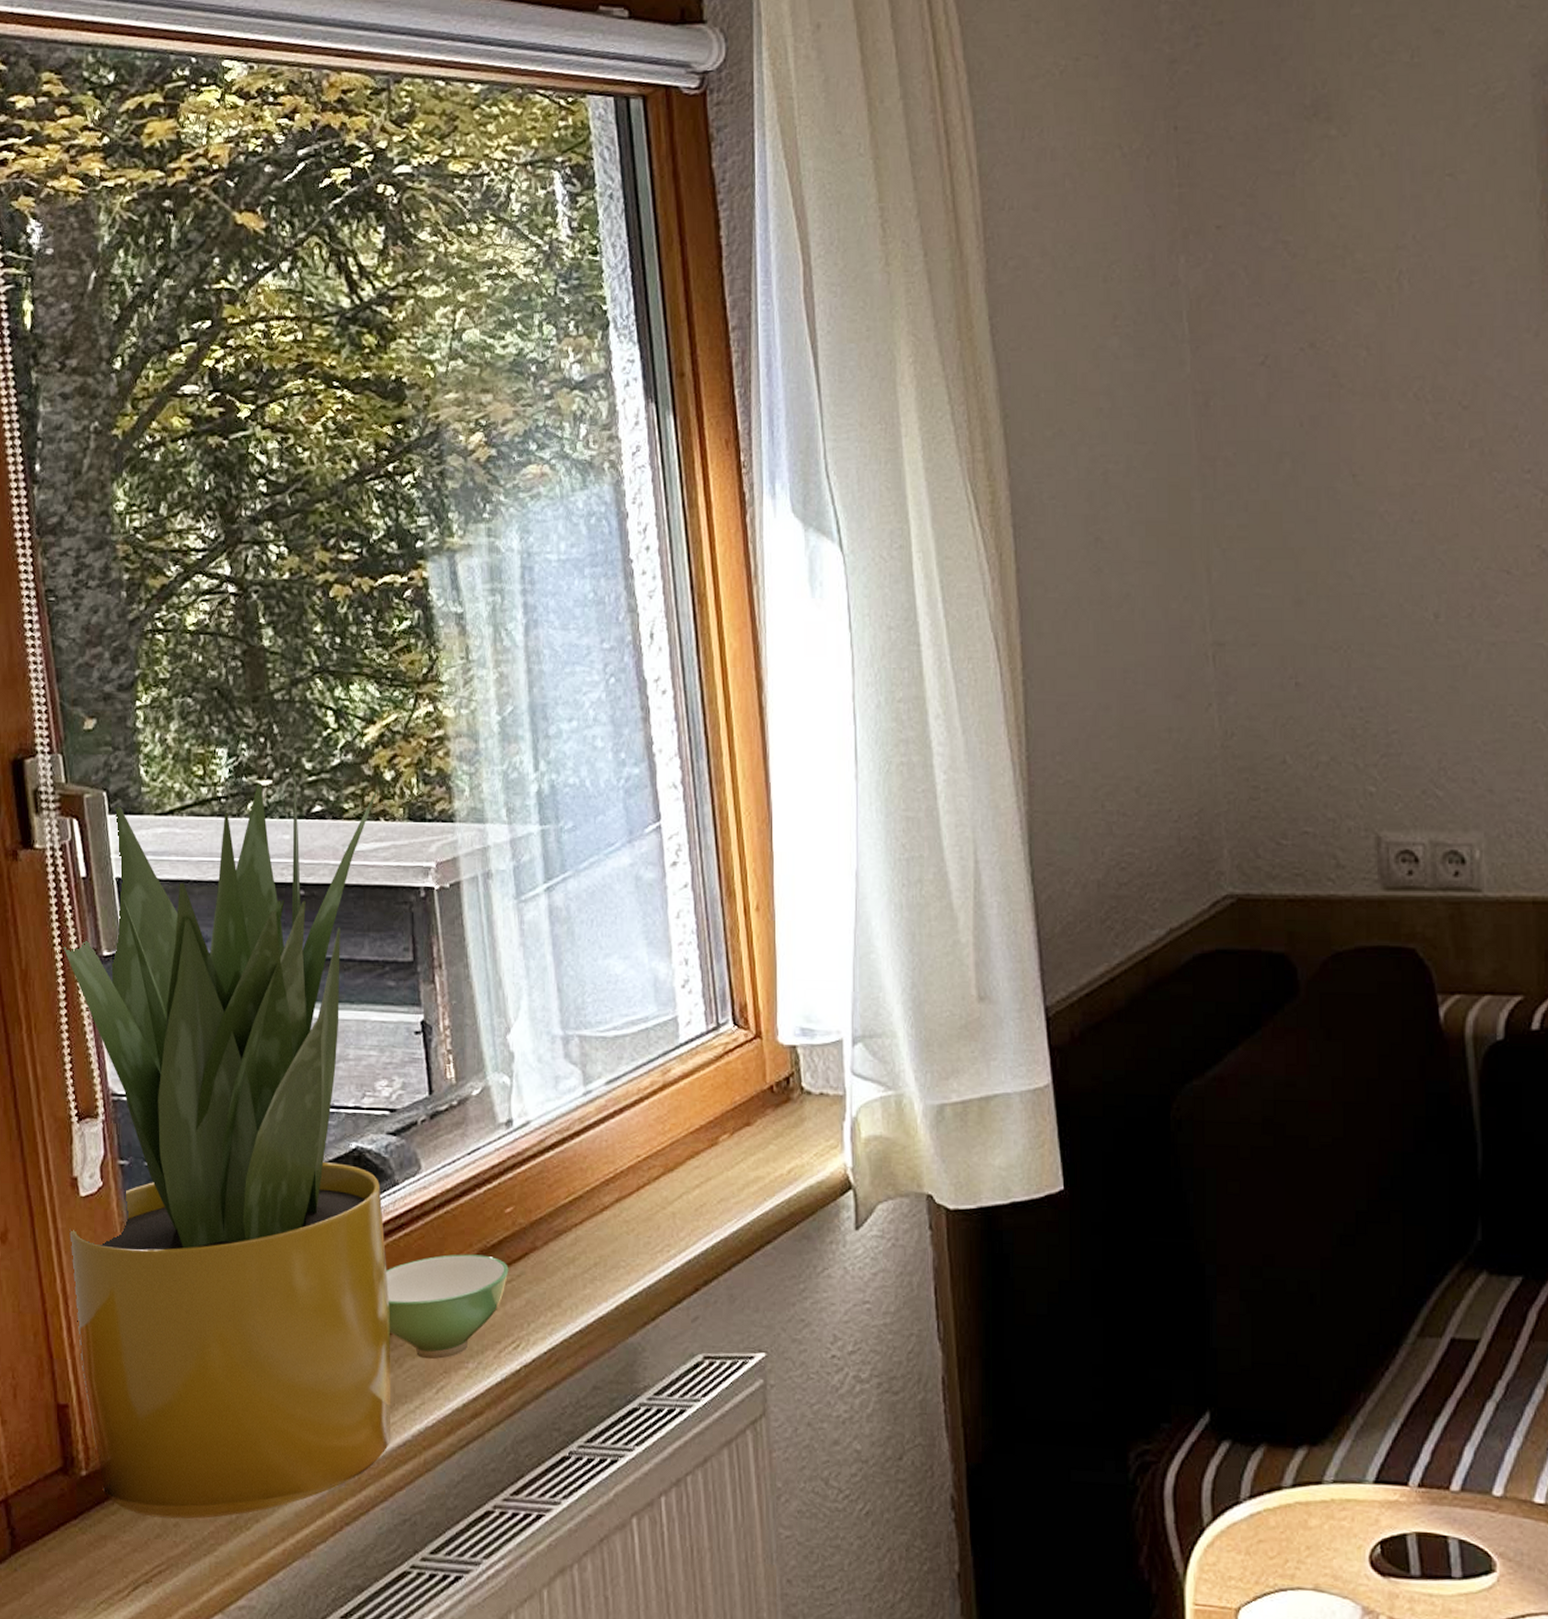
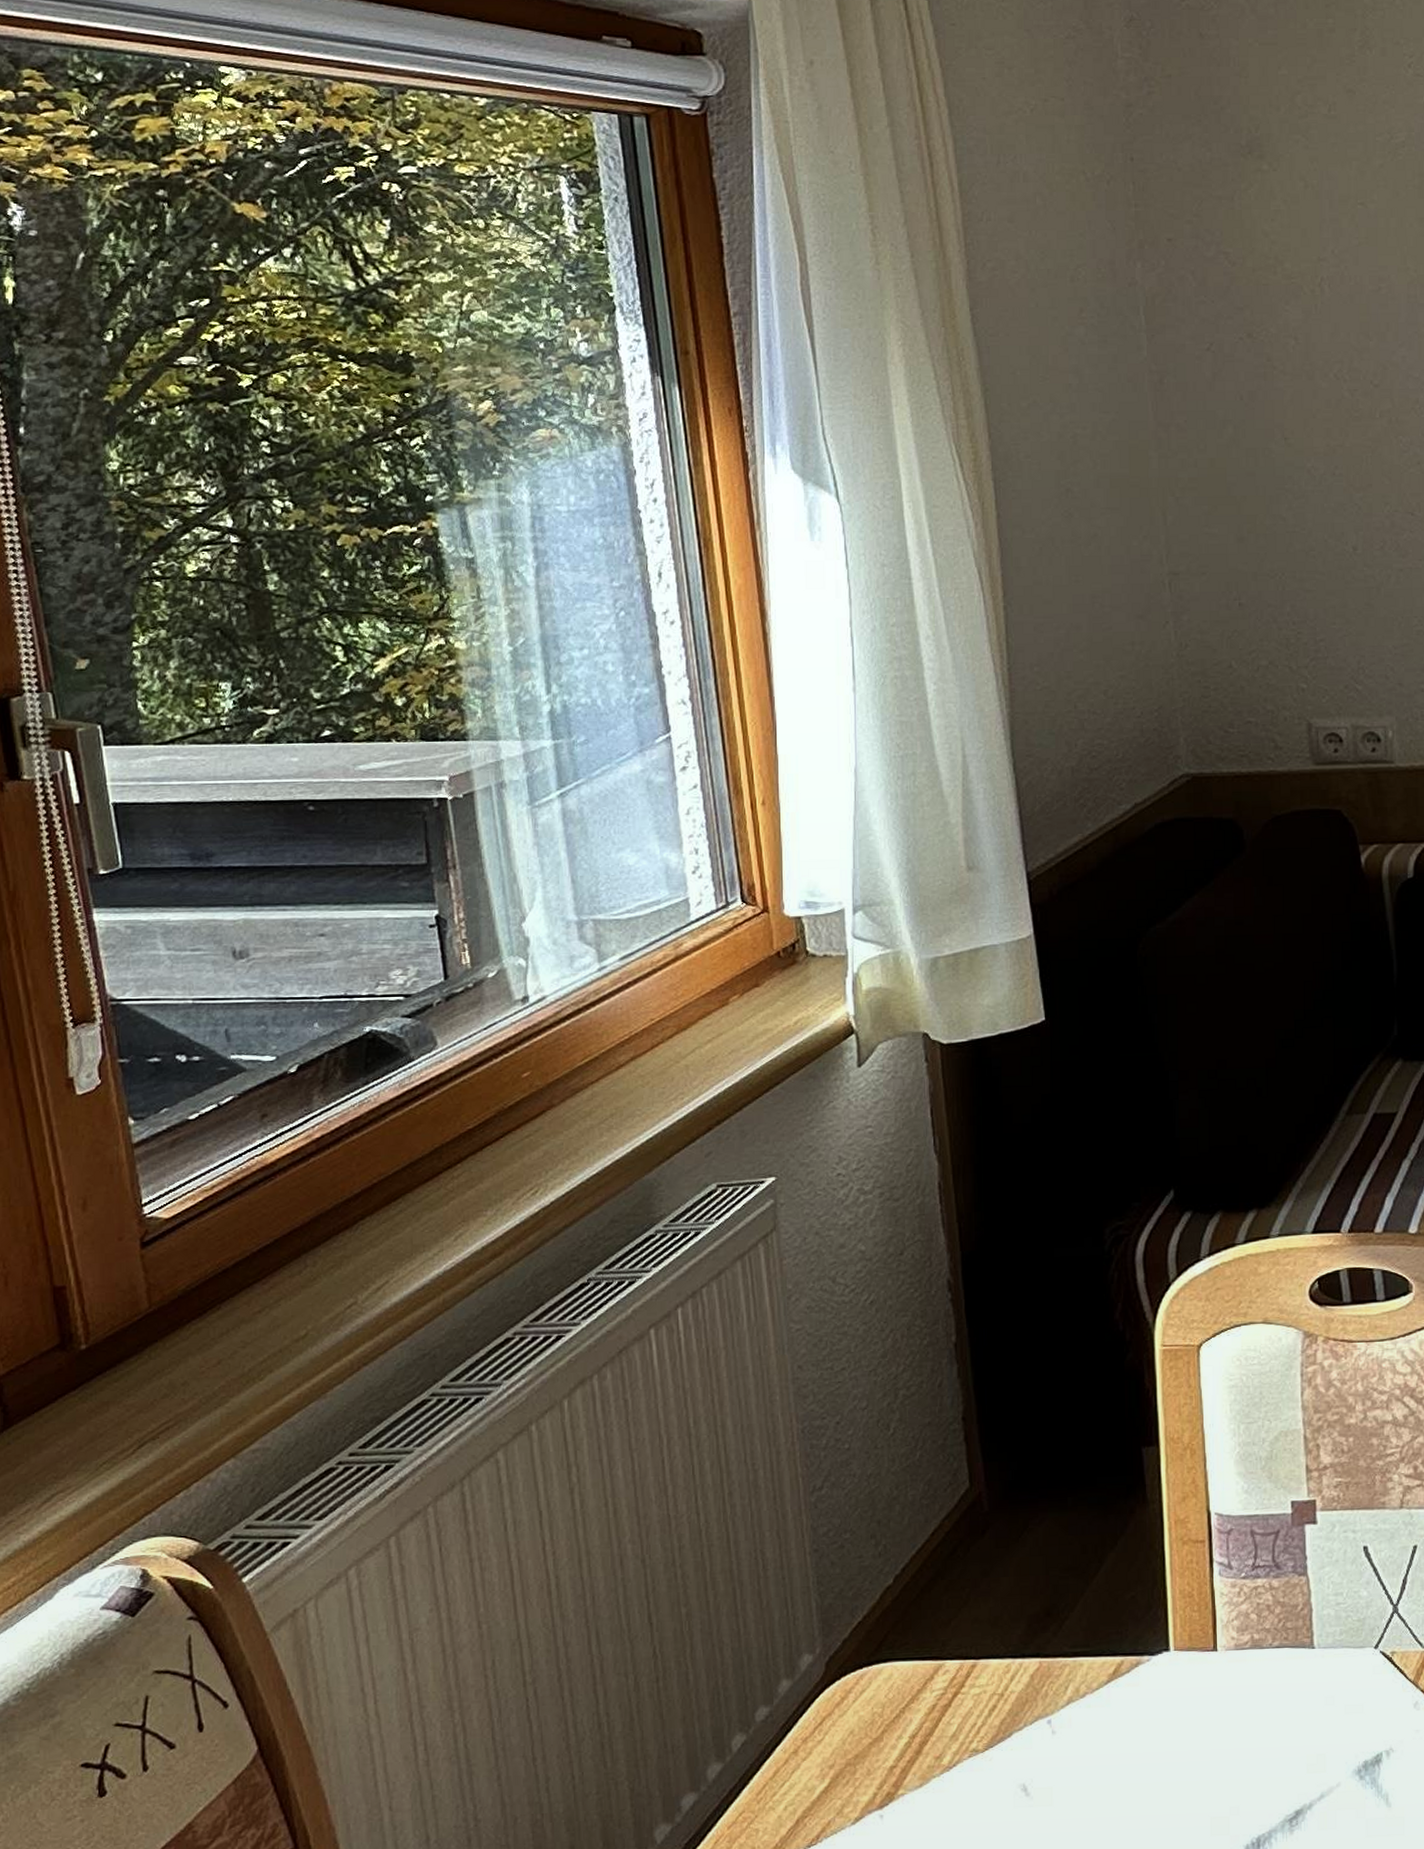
planter: present [62,772,390,1520] -> none [53,702,408,1380]
bowl: present [386,1254,509,1360] -> none [402,1116,527,1212]

